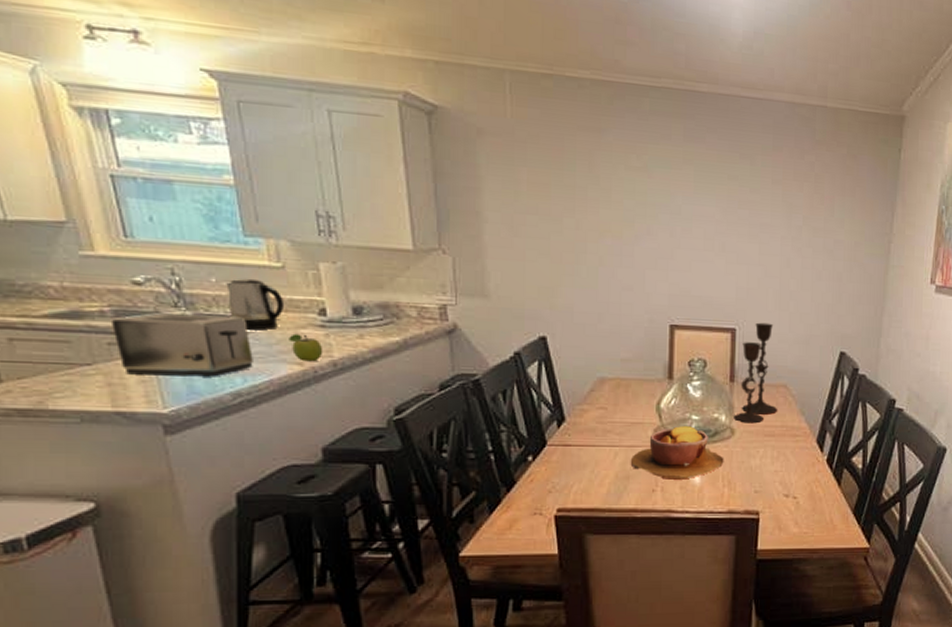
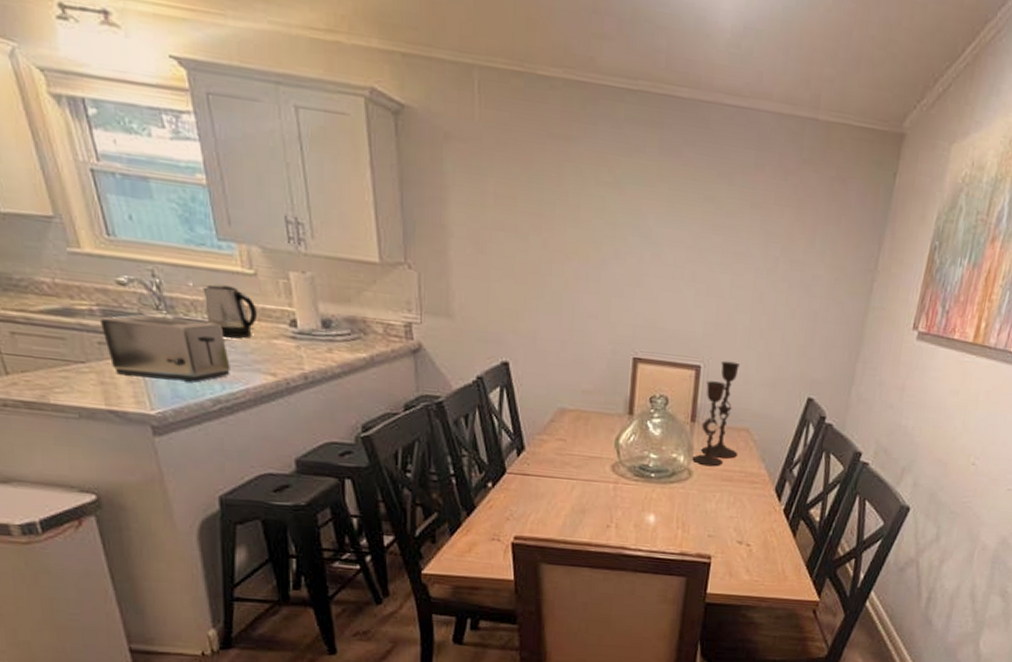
fruit: present [289,333,323,362] -> none [262,343,295,374]
bowl: present [630,426,724,480] -> none [586,463,680,518]

